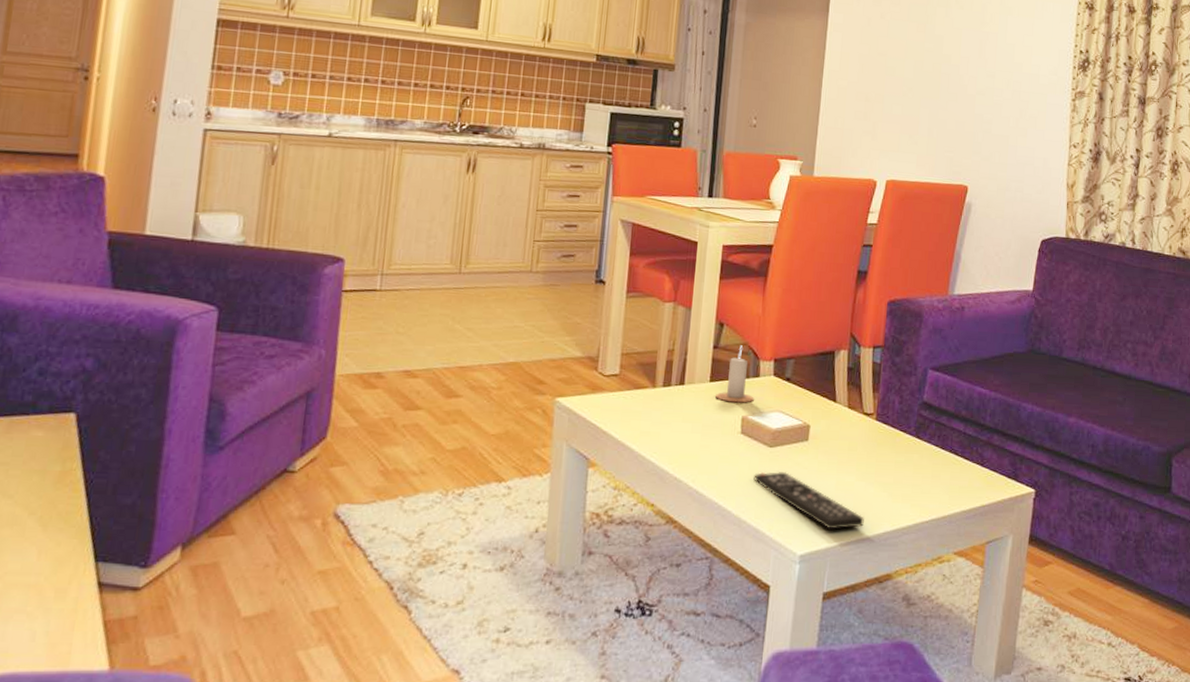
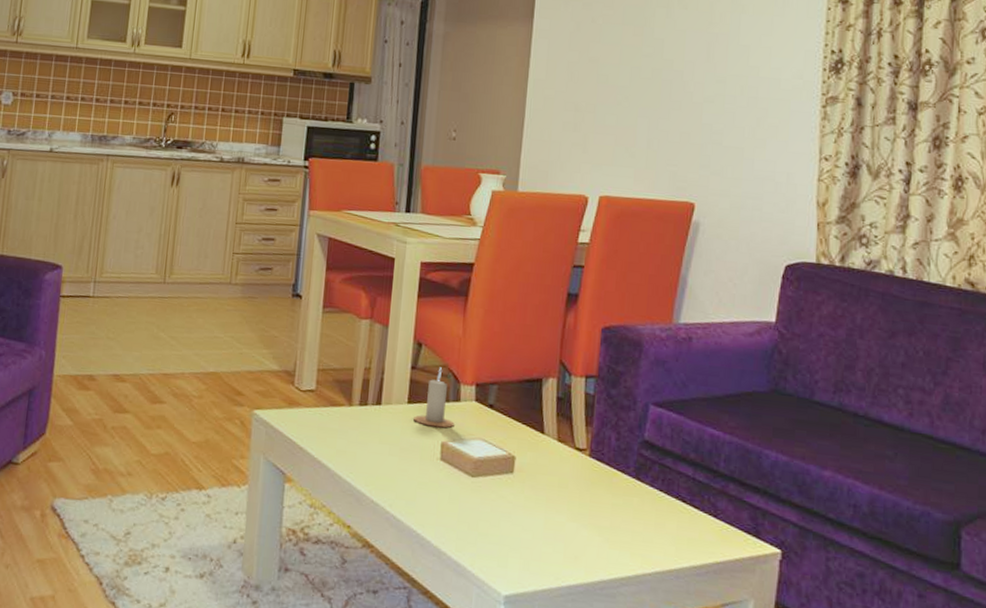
remote control: present [754,472,864,530] -> none [454,503,577,573]

